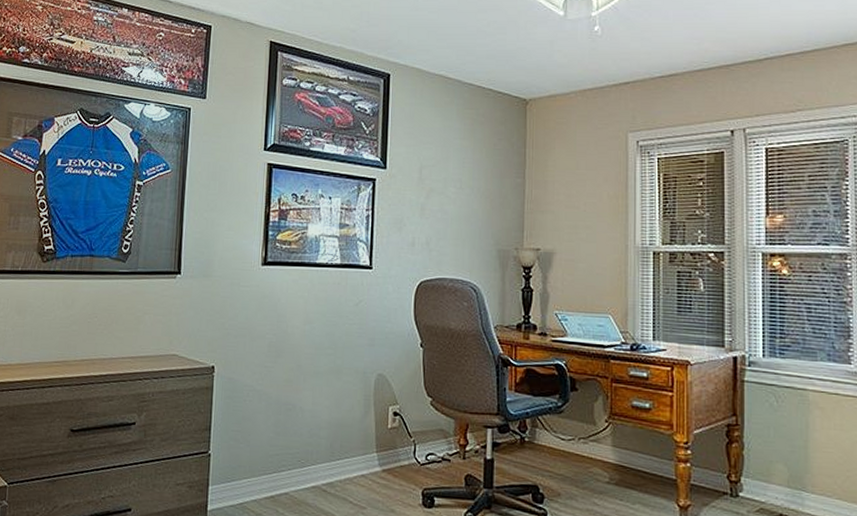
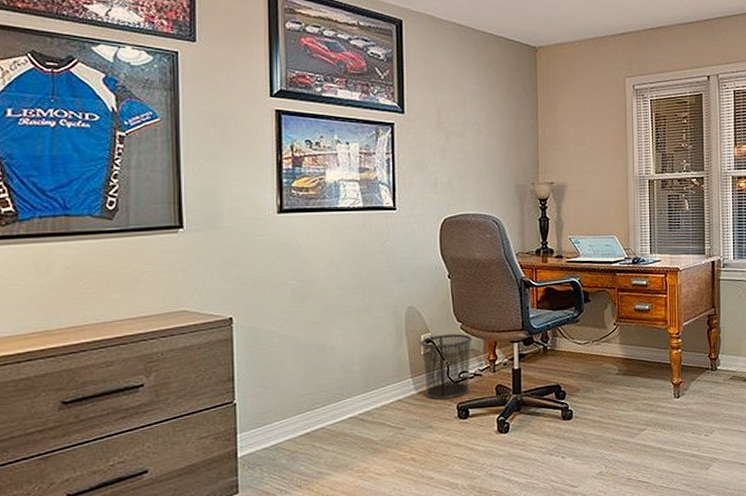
waste bin: none [387,408,443,483] -> present [420,333,473,400]

